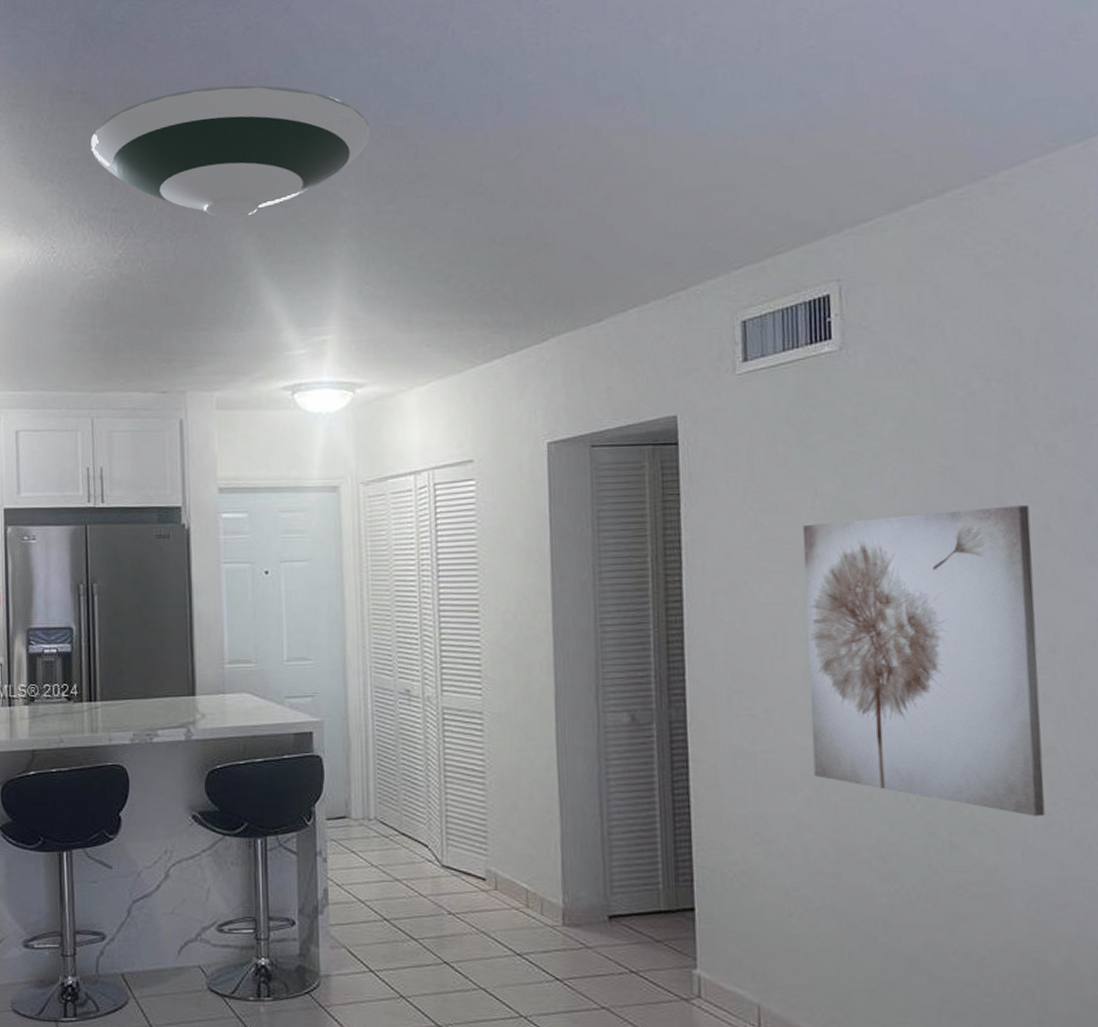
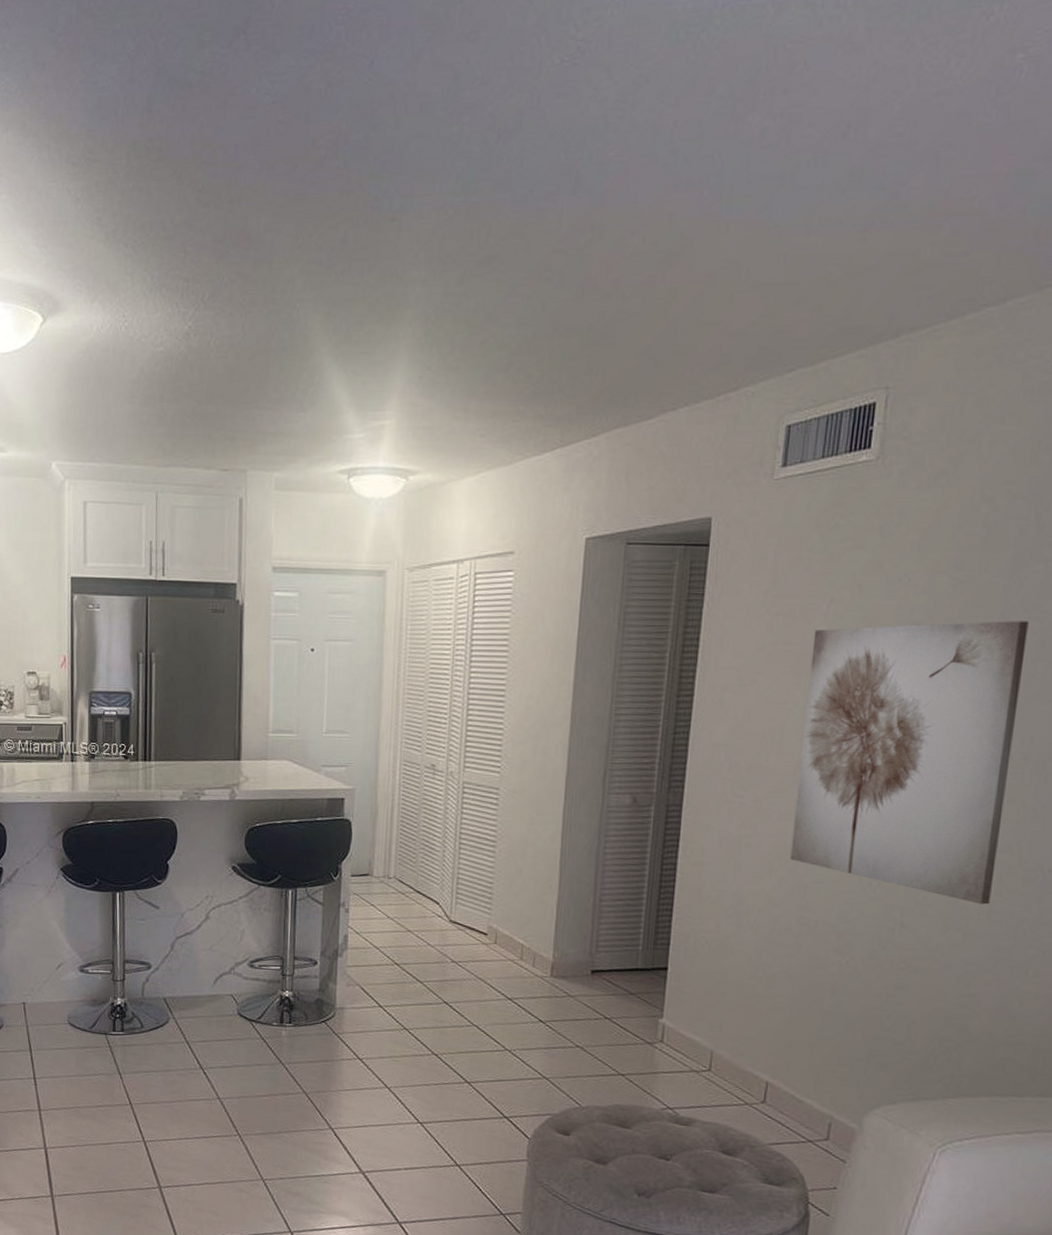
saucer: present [91,85,371,219] -> none [166,149,446,294]

